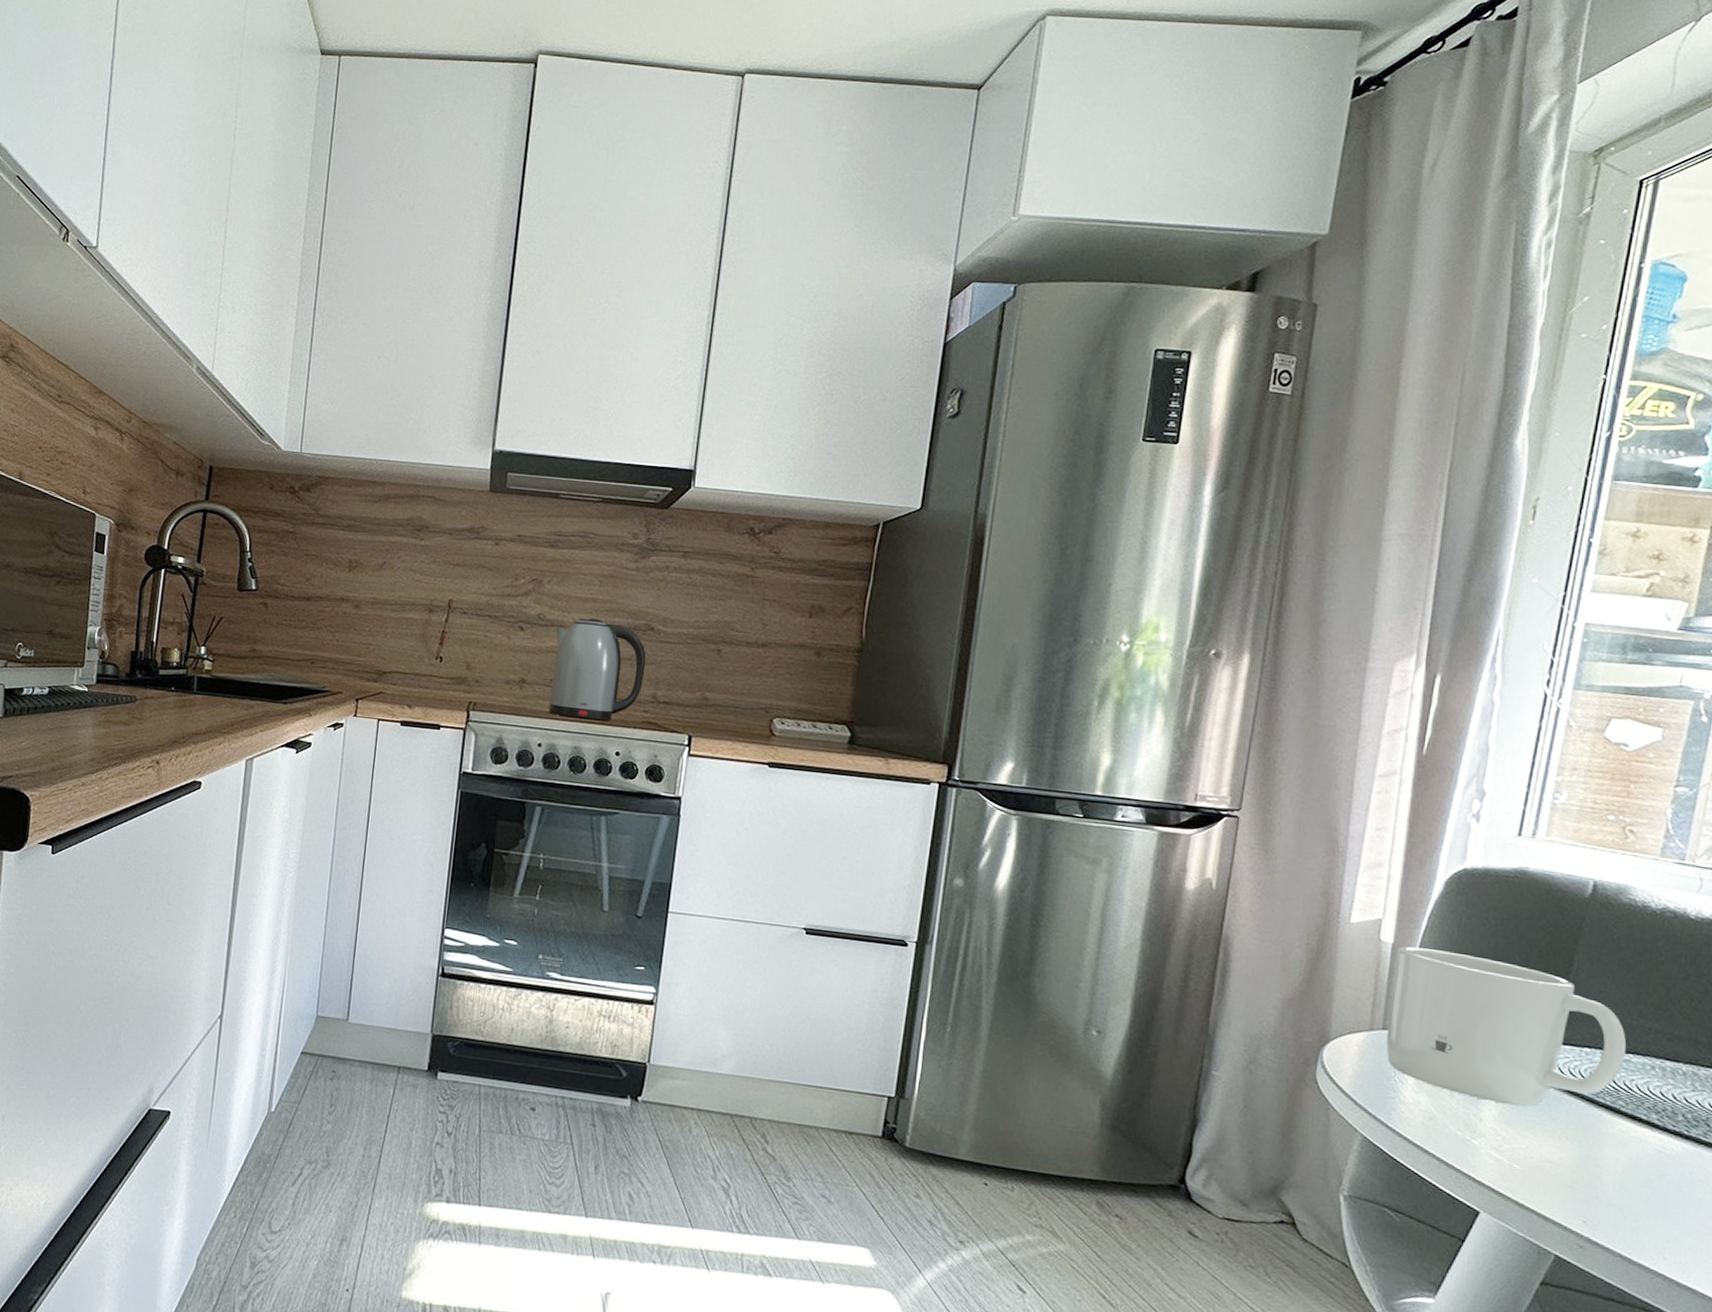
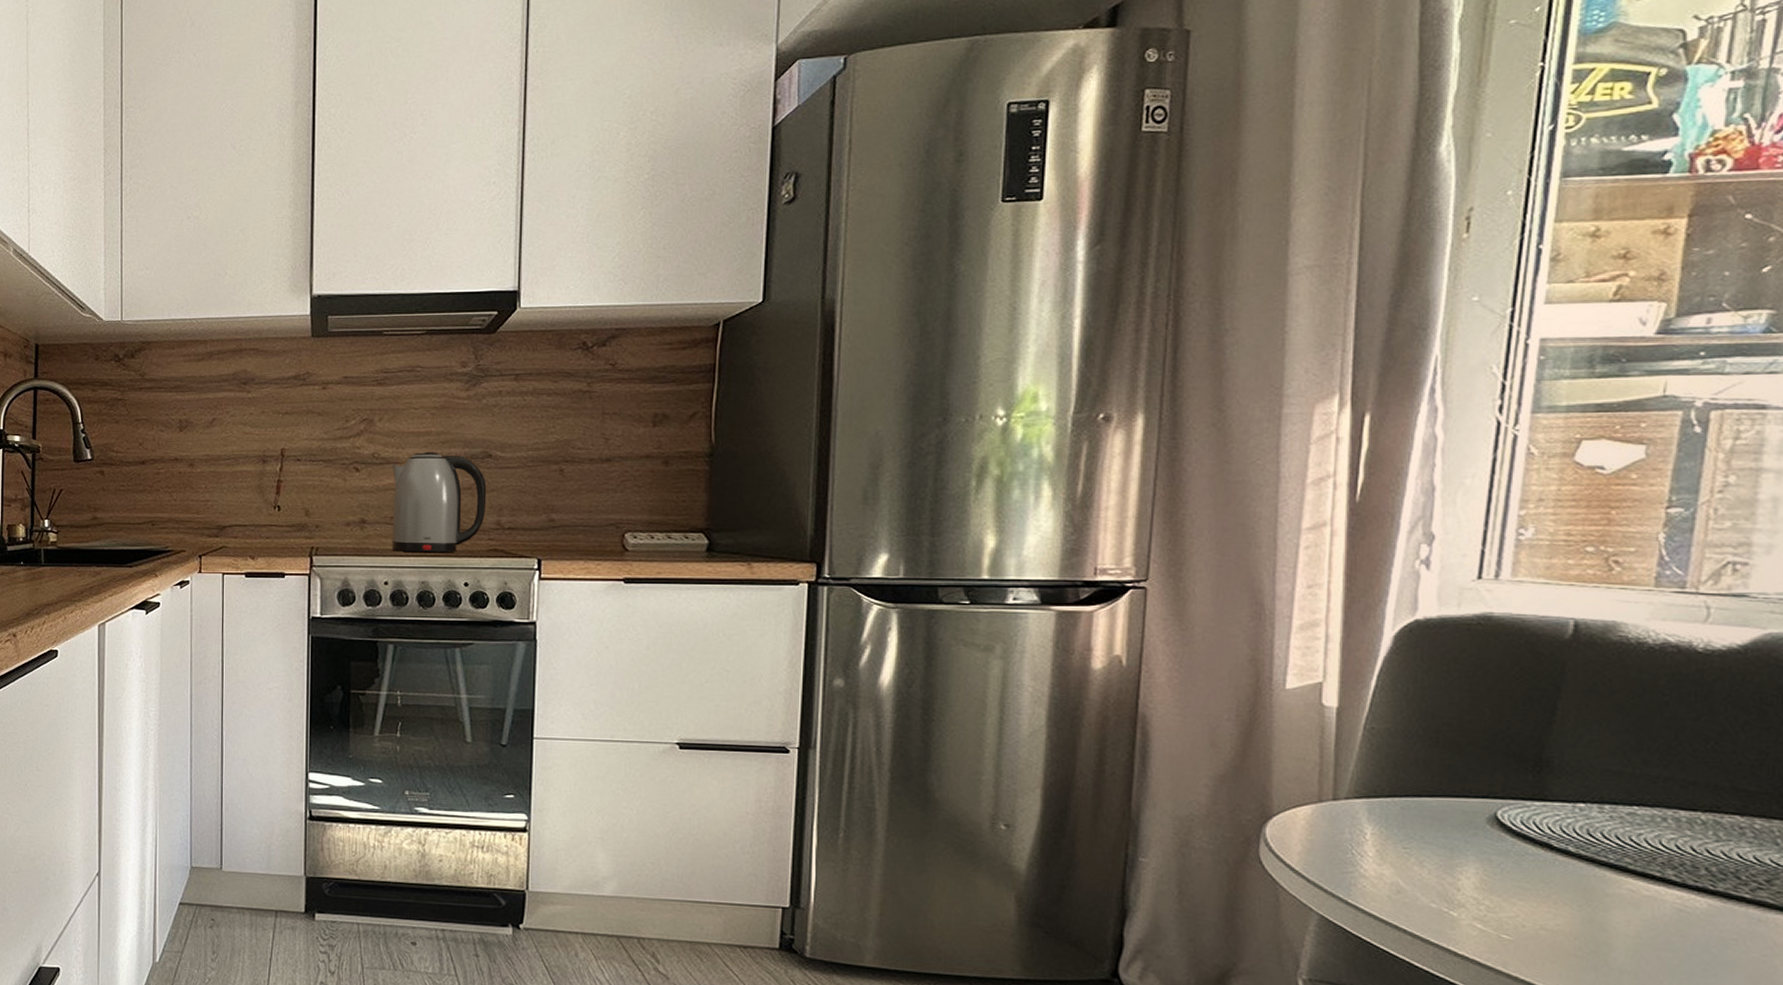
mug: present [1386,946,1627,1107] -> none [1339,709,1630,872]

